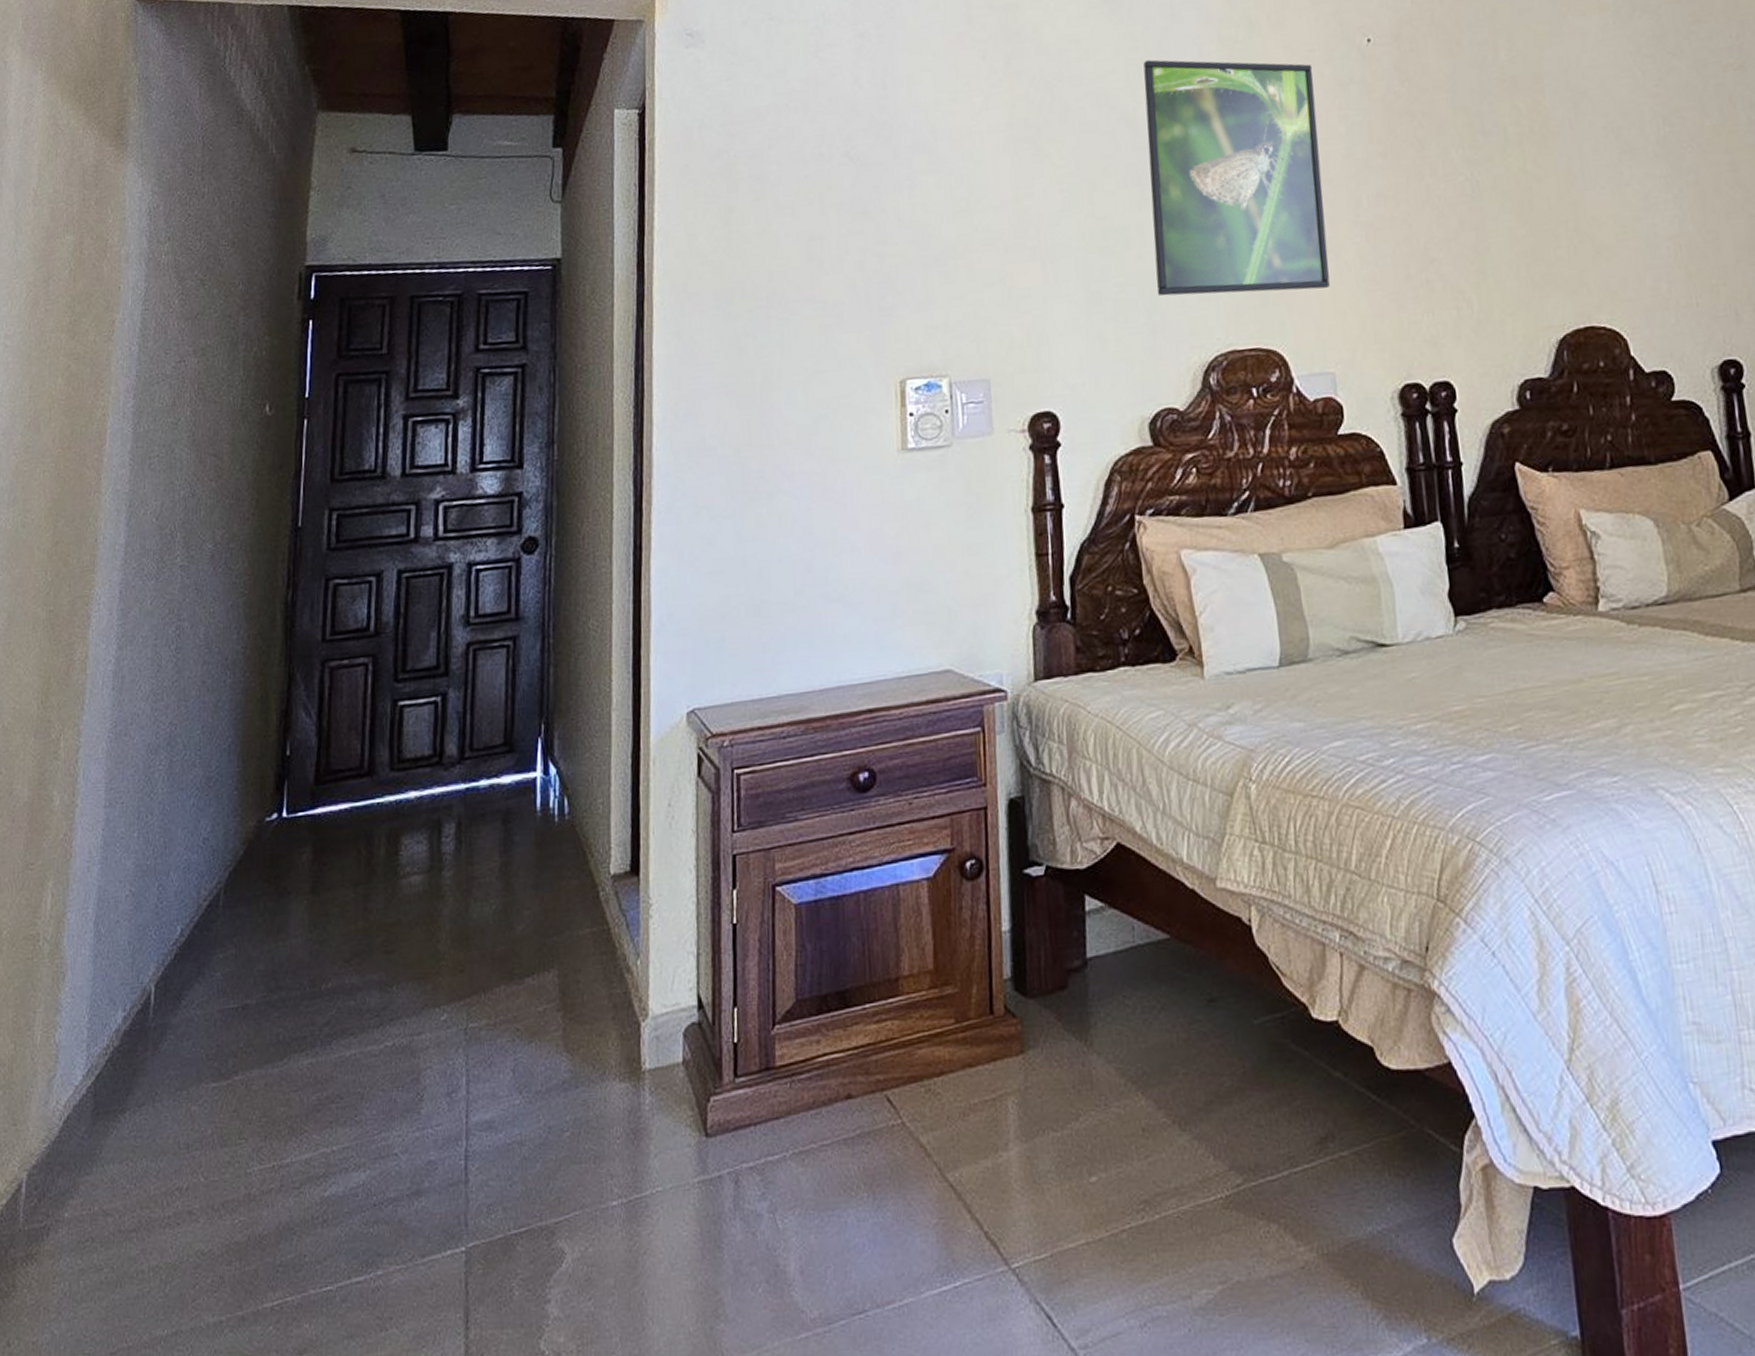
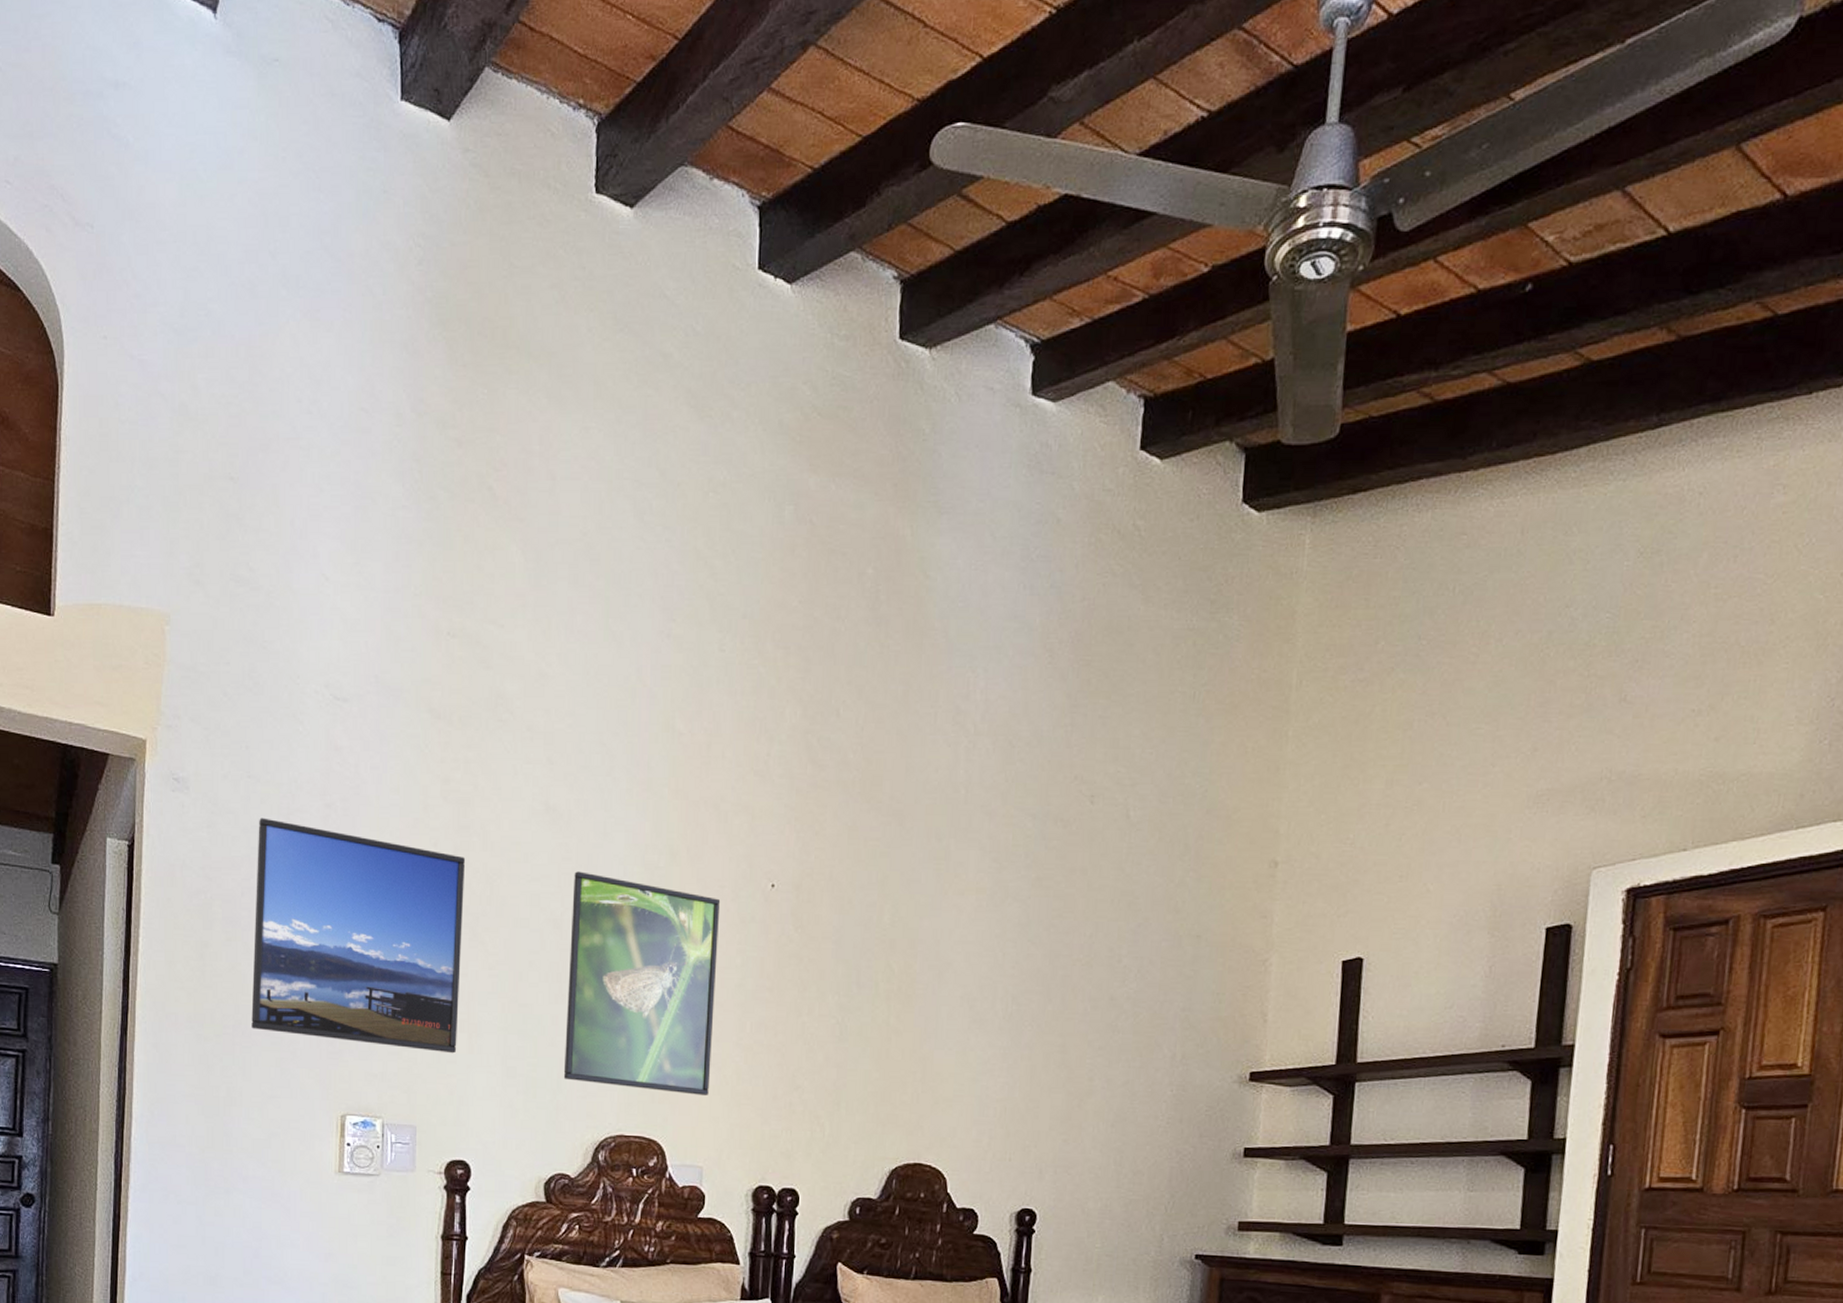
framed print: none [784,59,1030,297] -> present [251,817,466,1054]

